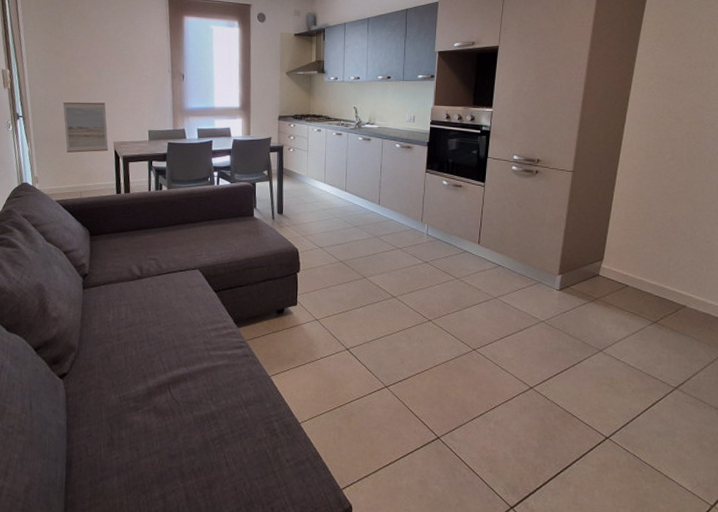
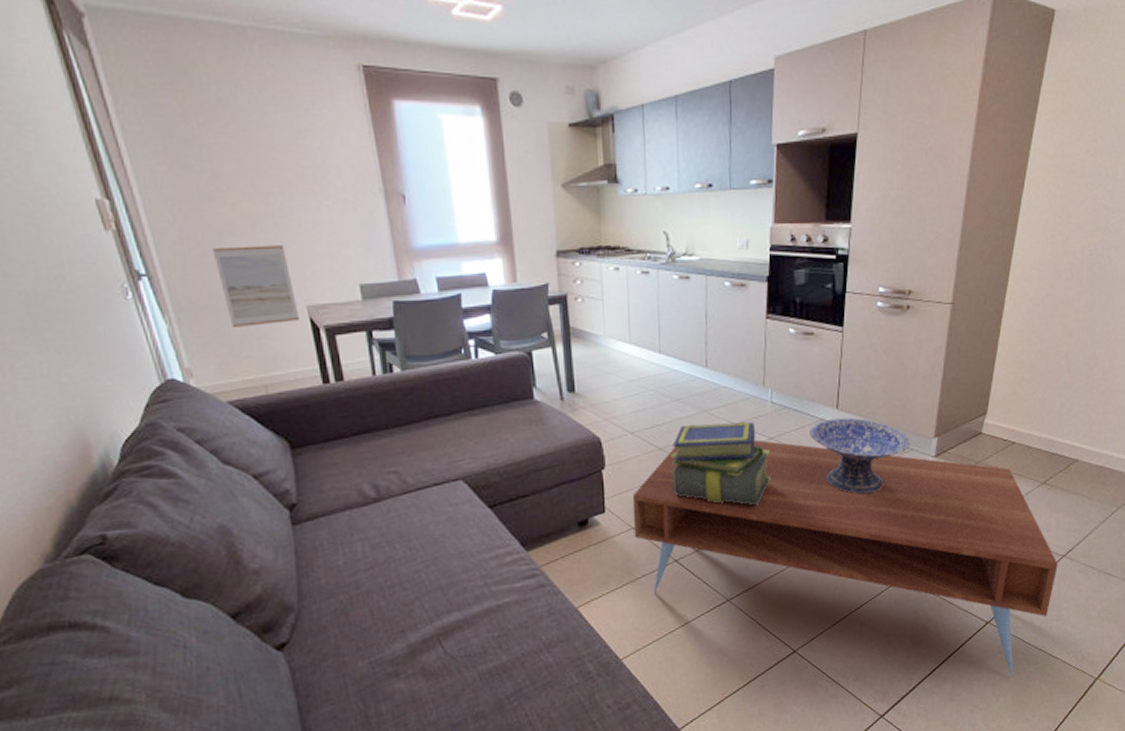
coffee table: none [317,261,671,491] -> present [632,439,1058,676]
stack of books: none [348,245,424,313] -> present [670,421,771,505]
decorative bowl: none [456,251,539,314] -> present [810,417,911,494]

